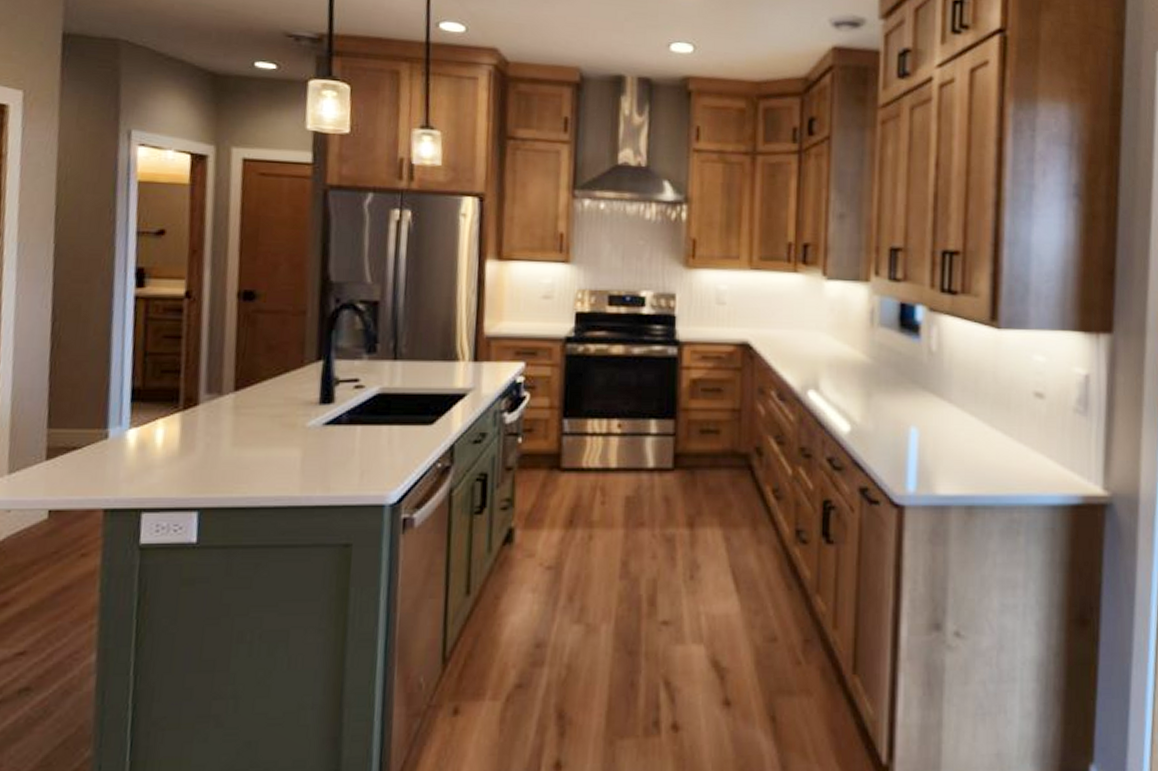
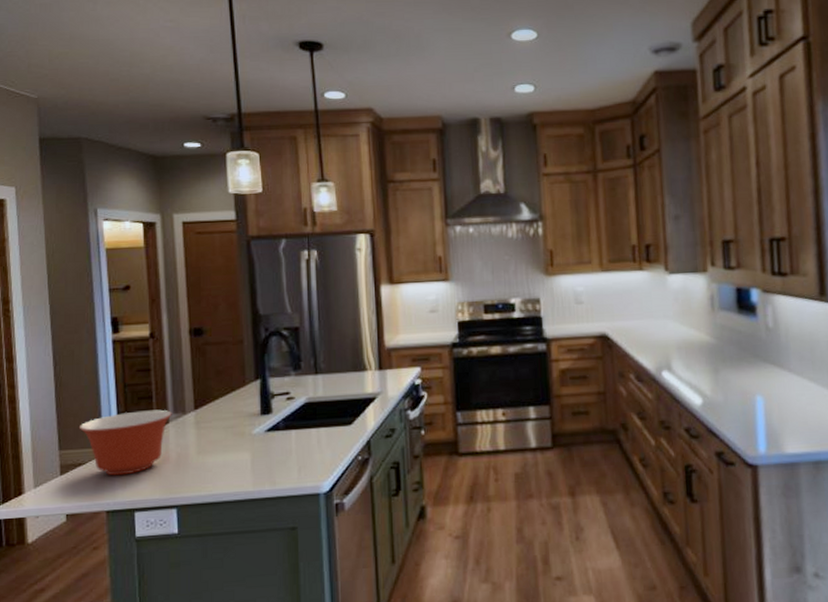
mixing bowl: none [77,387,205,466] -> present [78,409,172,476]

